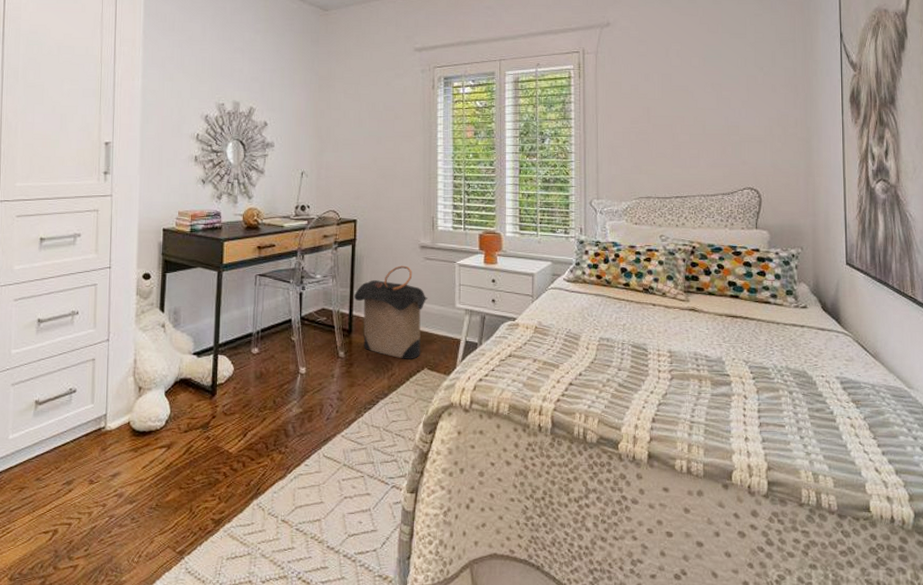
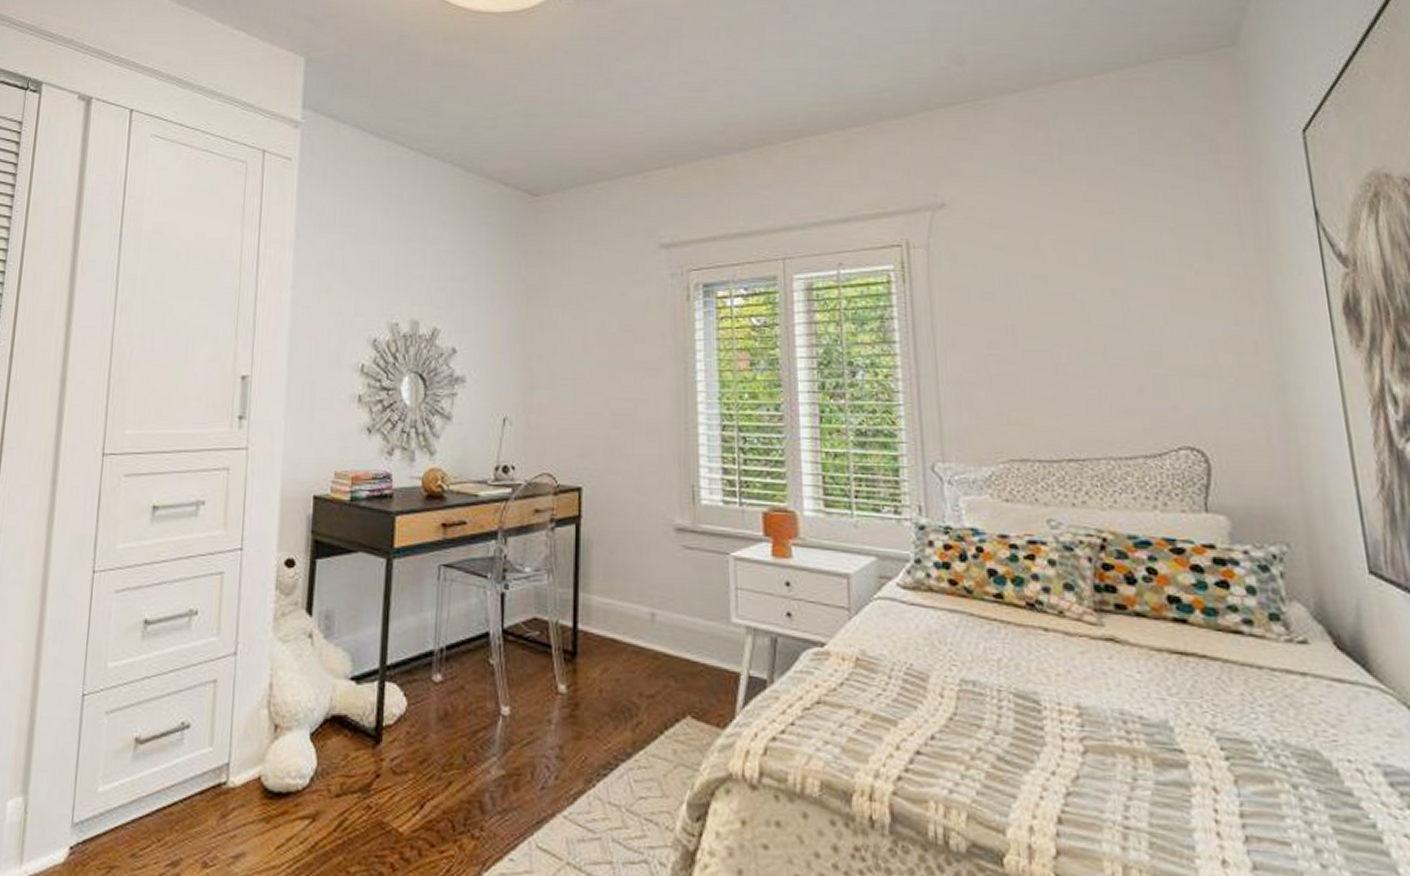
laundry hamper: present [353,265,427,359] -> none [578,556,688,701]

